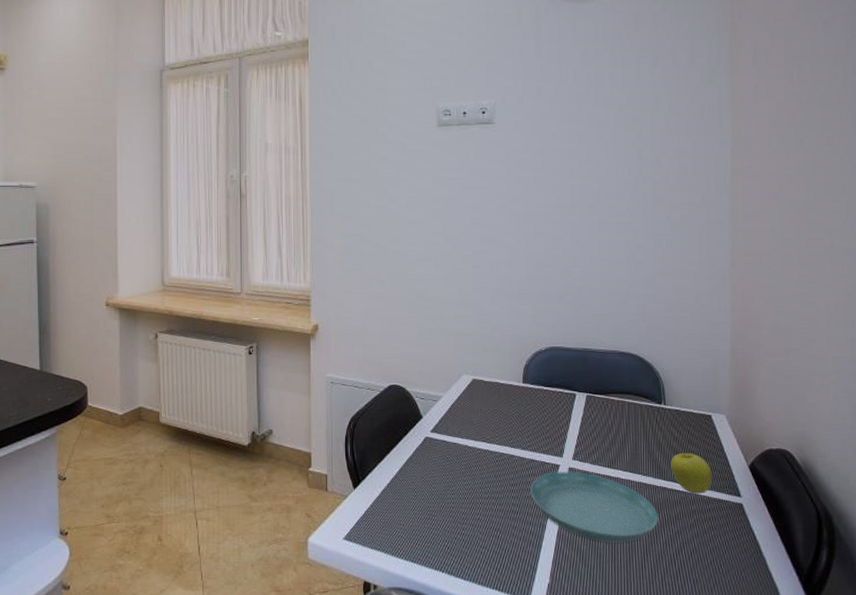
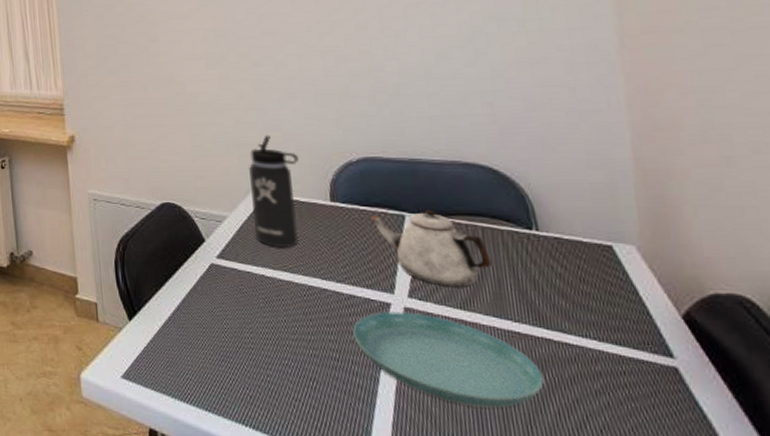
thermos bottle: none [461,327,501,423] -> present [247,135,298,248]
teapot: none [551,390,632,451] -> present [371,210,492,288]
fruit: present [670,453,712,494] -> none [554,295,624,350]

